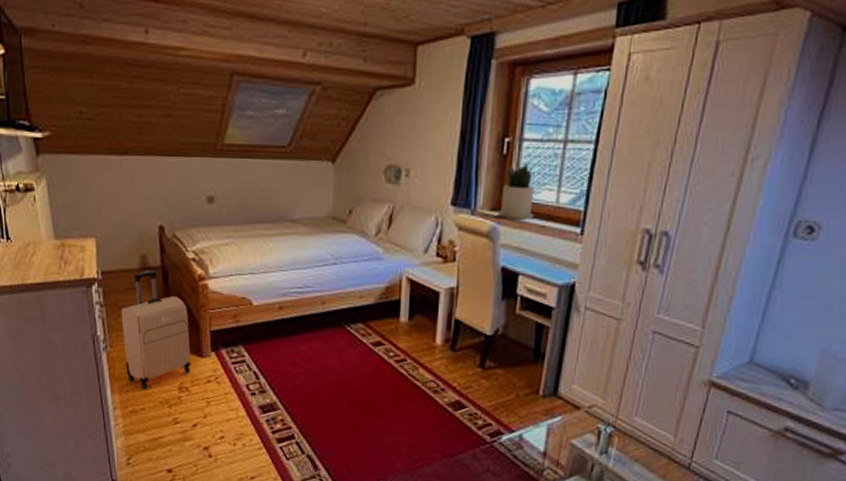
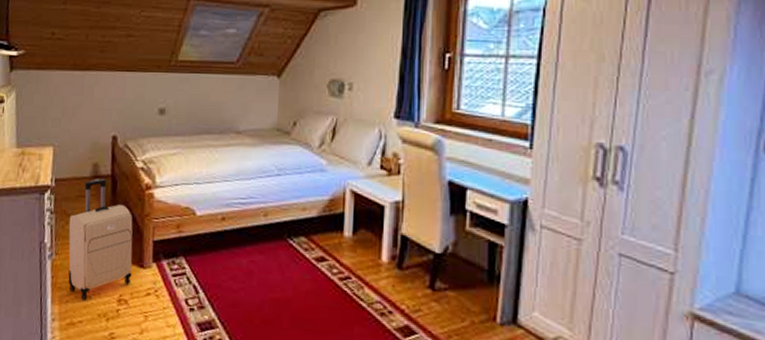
planter: present [497,163,534,220] -> none [442,77,479,133]

